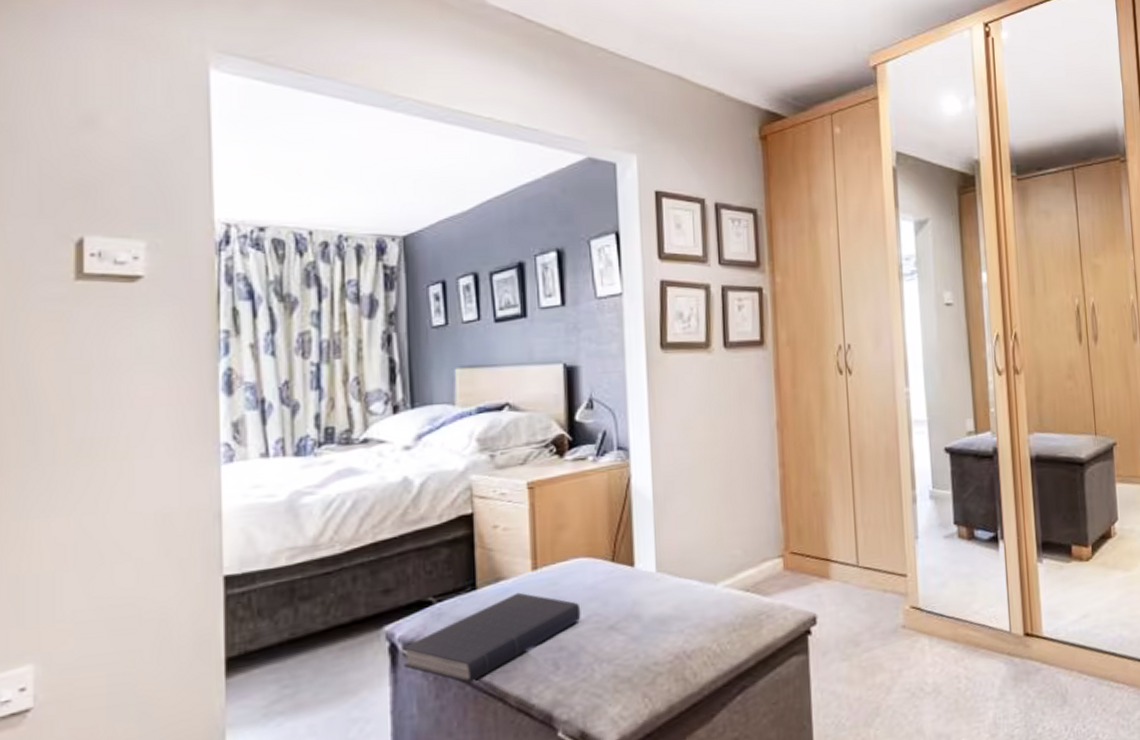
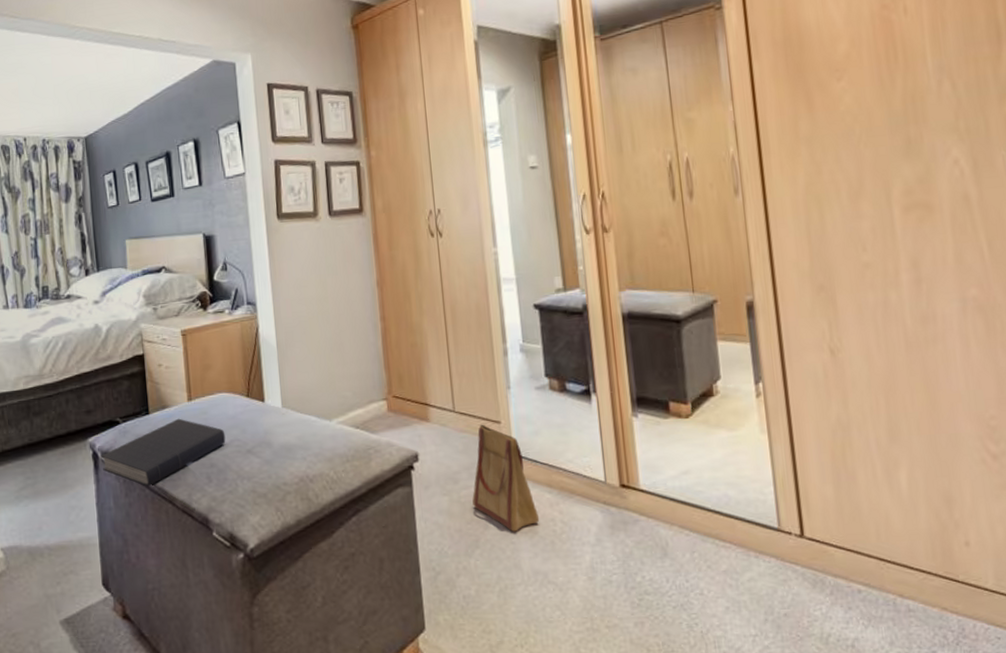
shopping bag: none [874,578,944,694] -> present [472,424,540,532]

